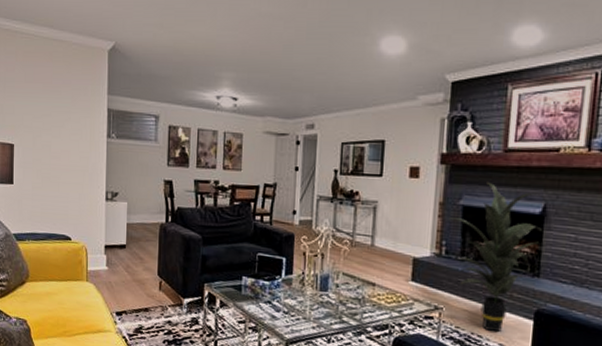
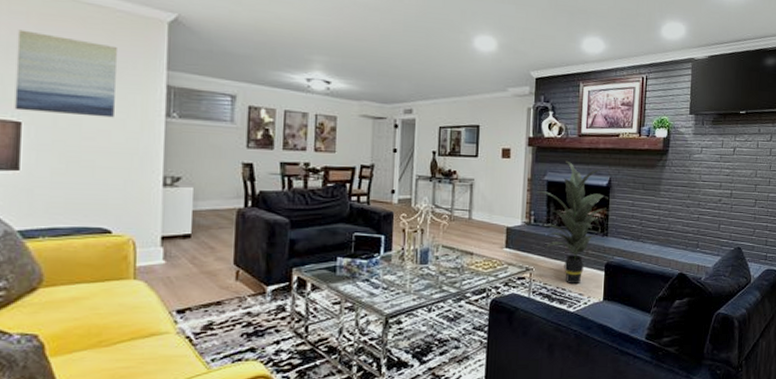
wall art: none [10,67,74,139] -> present [14,29,118,118]

